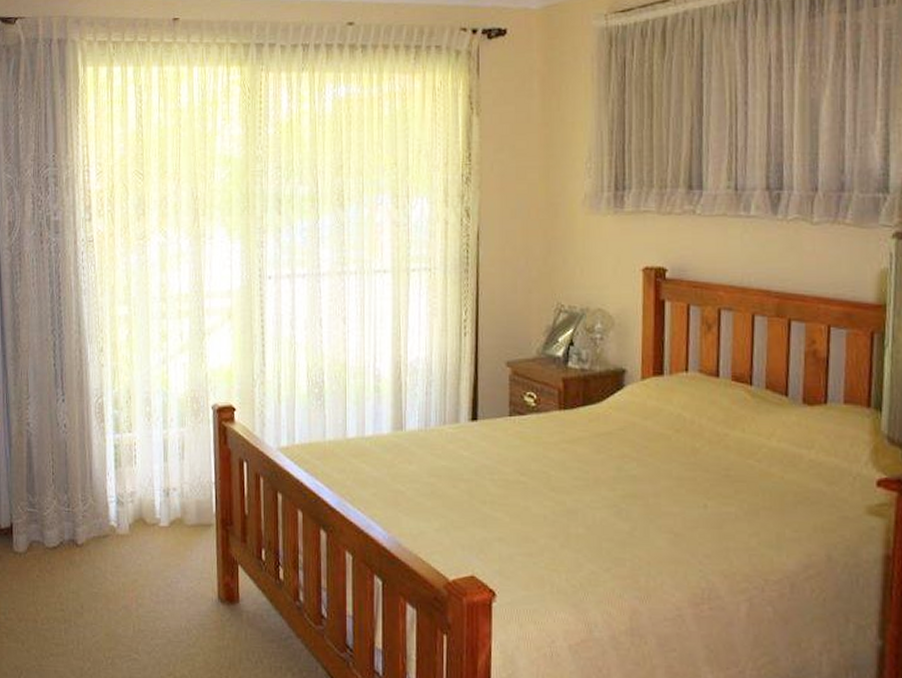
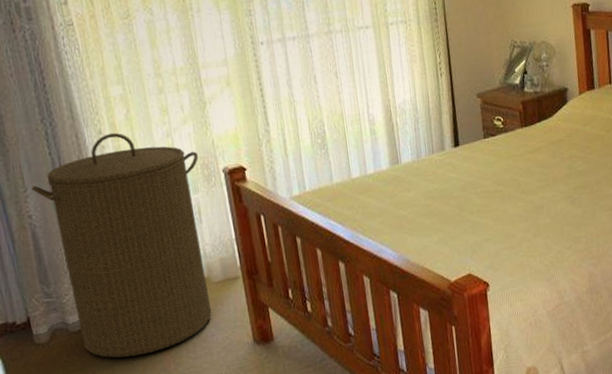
laundry hamper: none [33,352,189,587] -> present [31,133,212,358]

